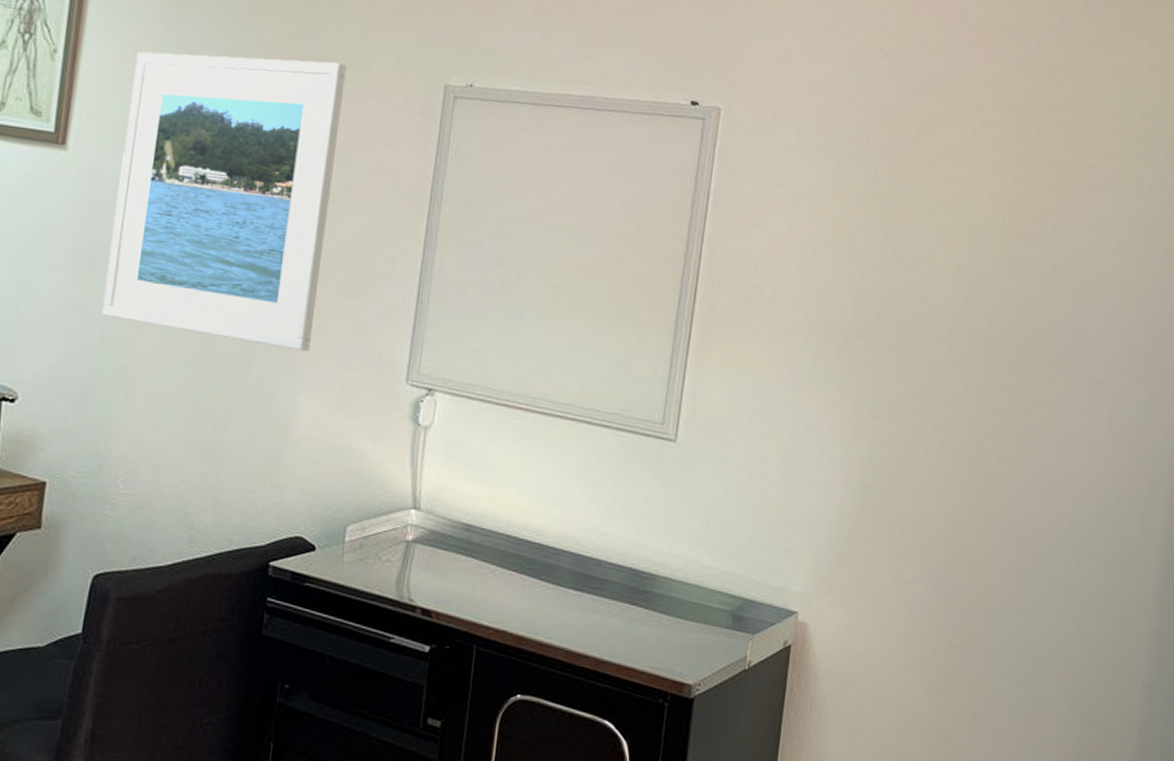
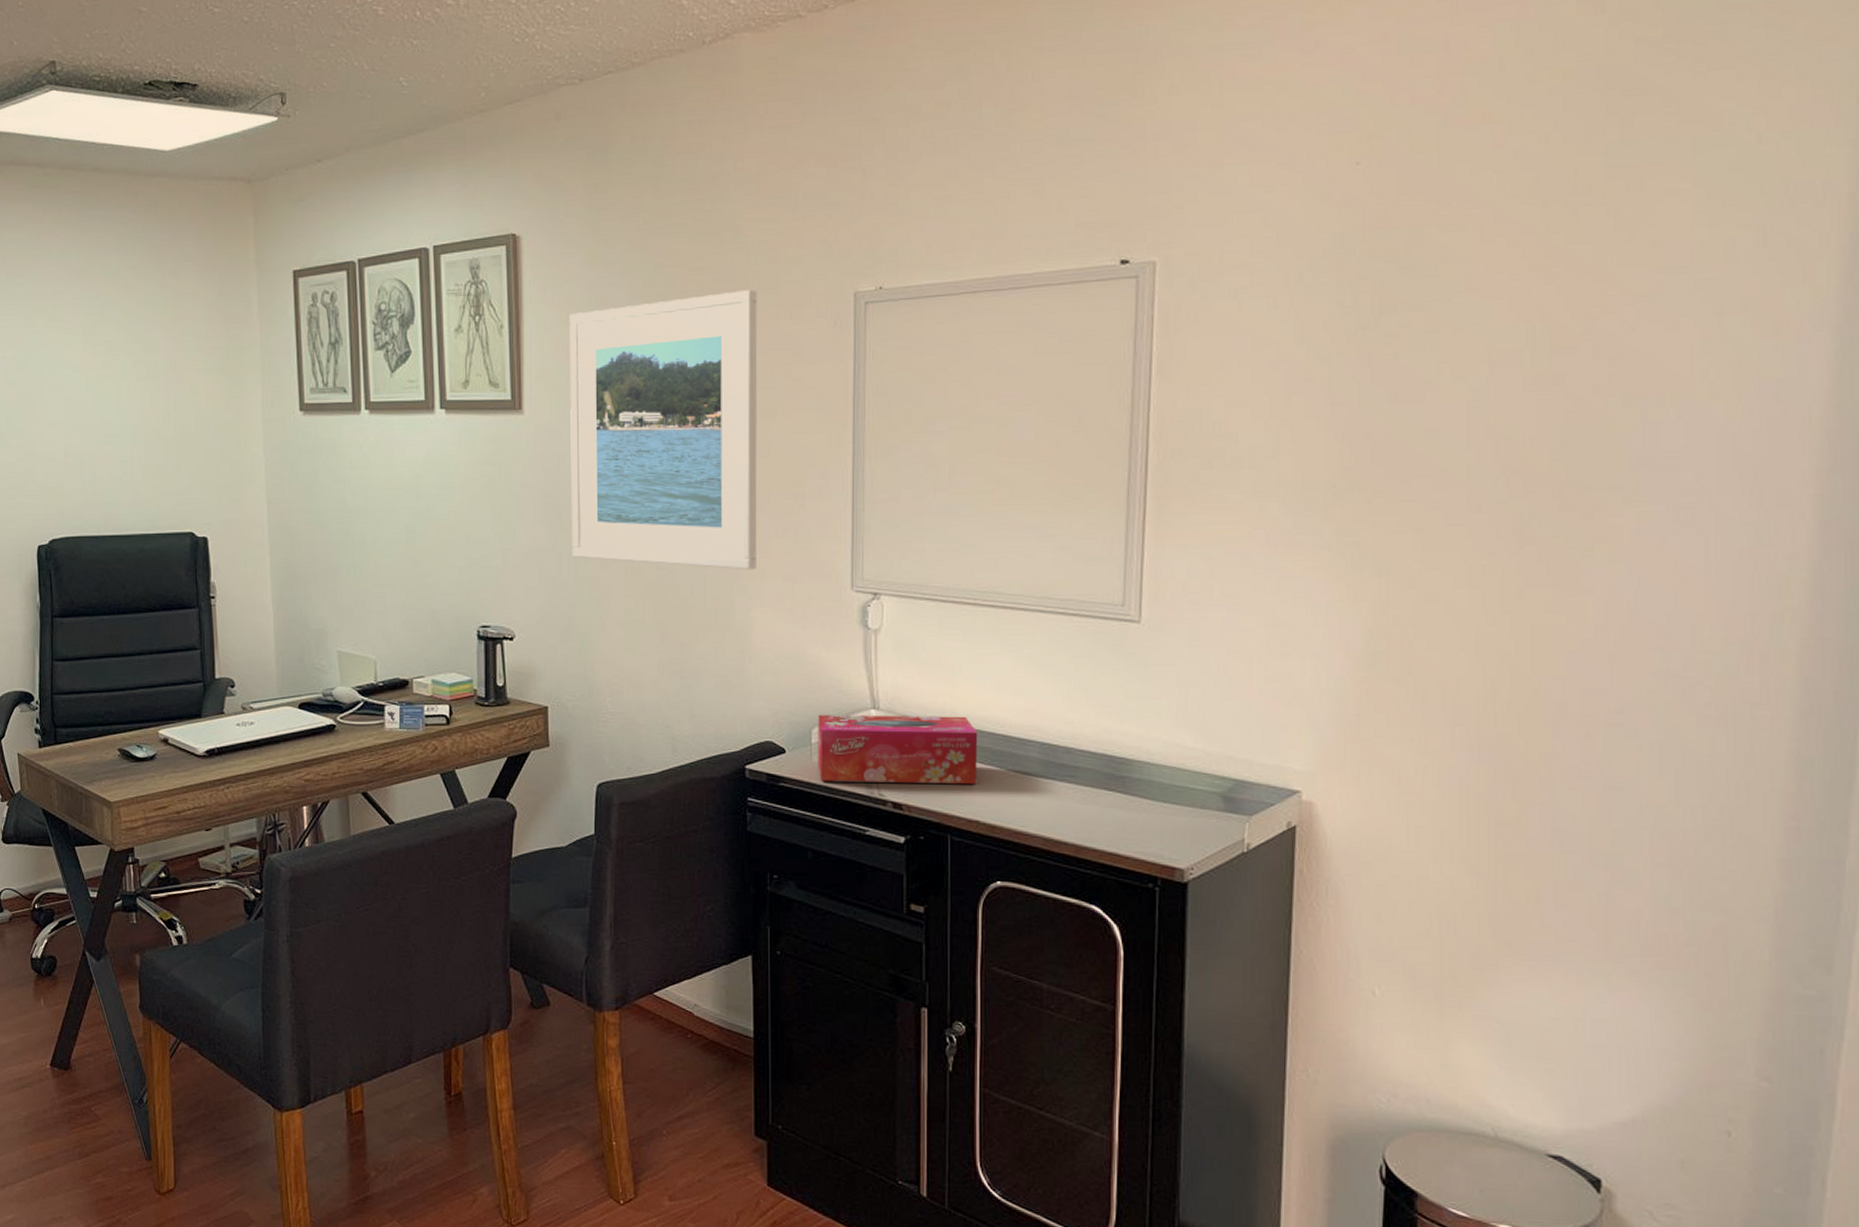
tissue box: none [348,512,515,594] -> present [817,715,978,785]

